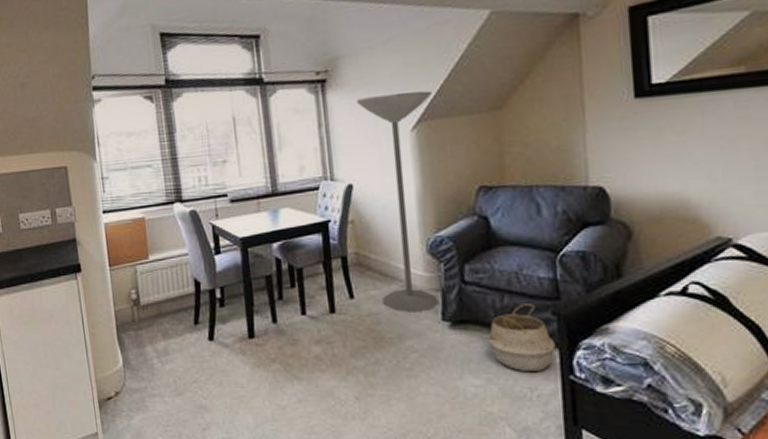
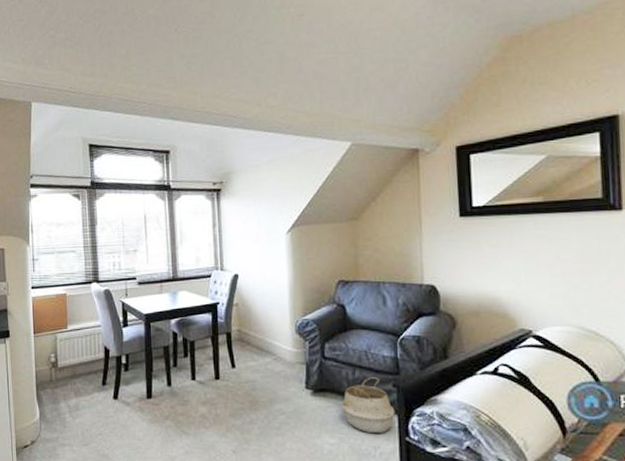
floor lamp: present [356,91,440,313] -> none [244,202,304,381]

